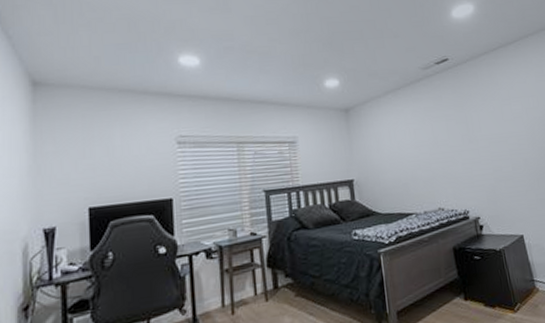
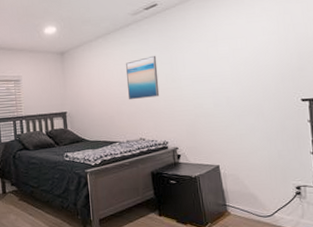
wall art: none [418,113,457,164] -> present [125,55,160,100]

